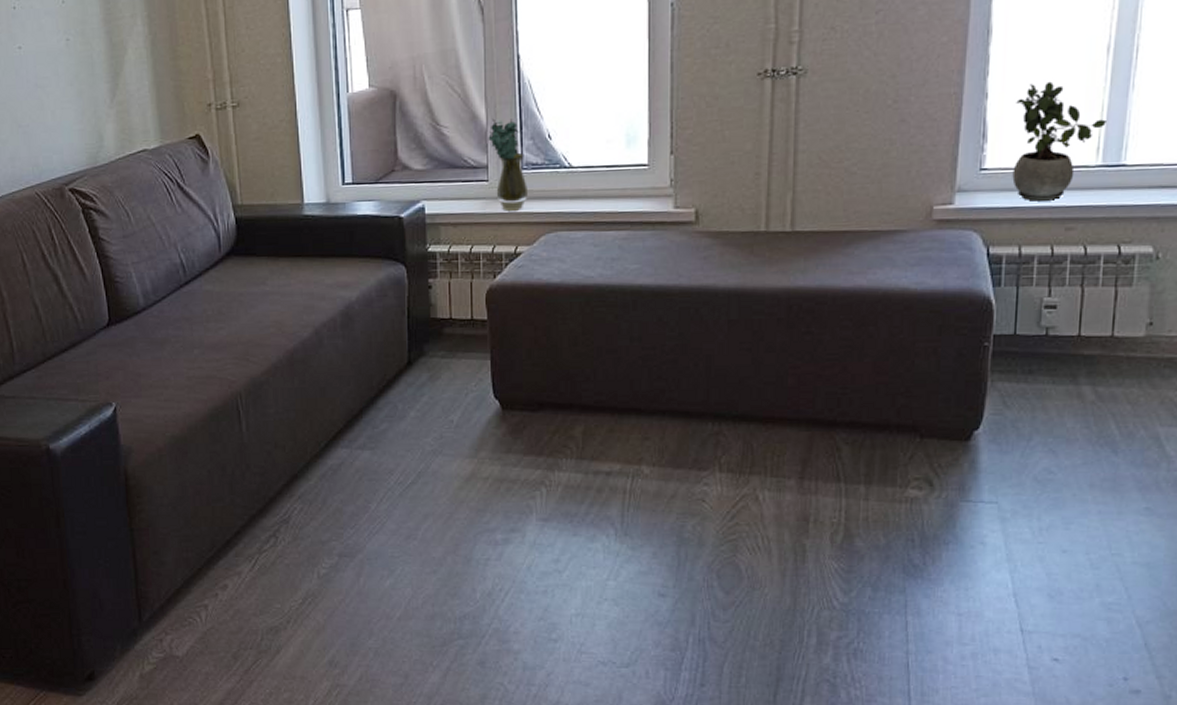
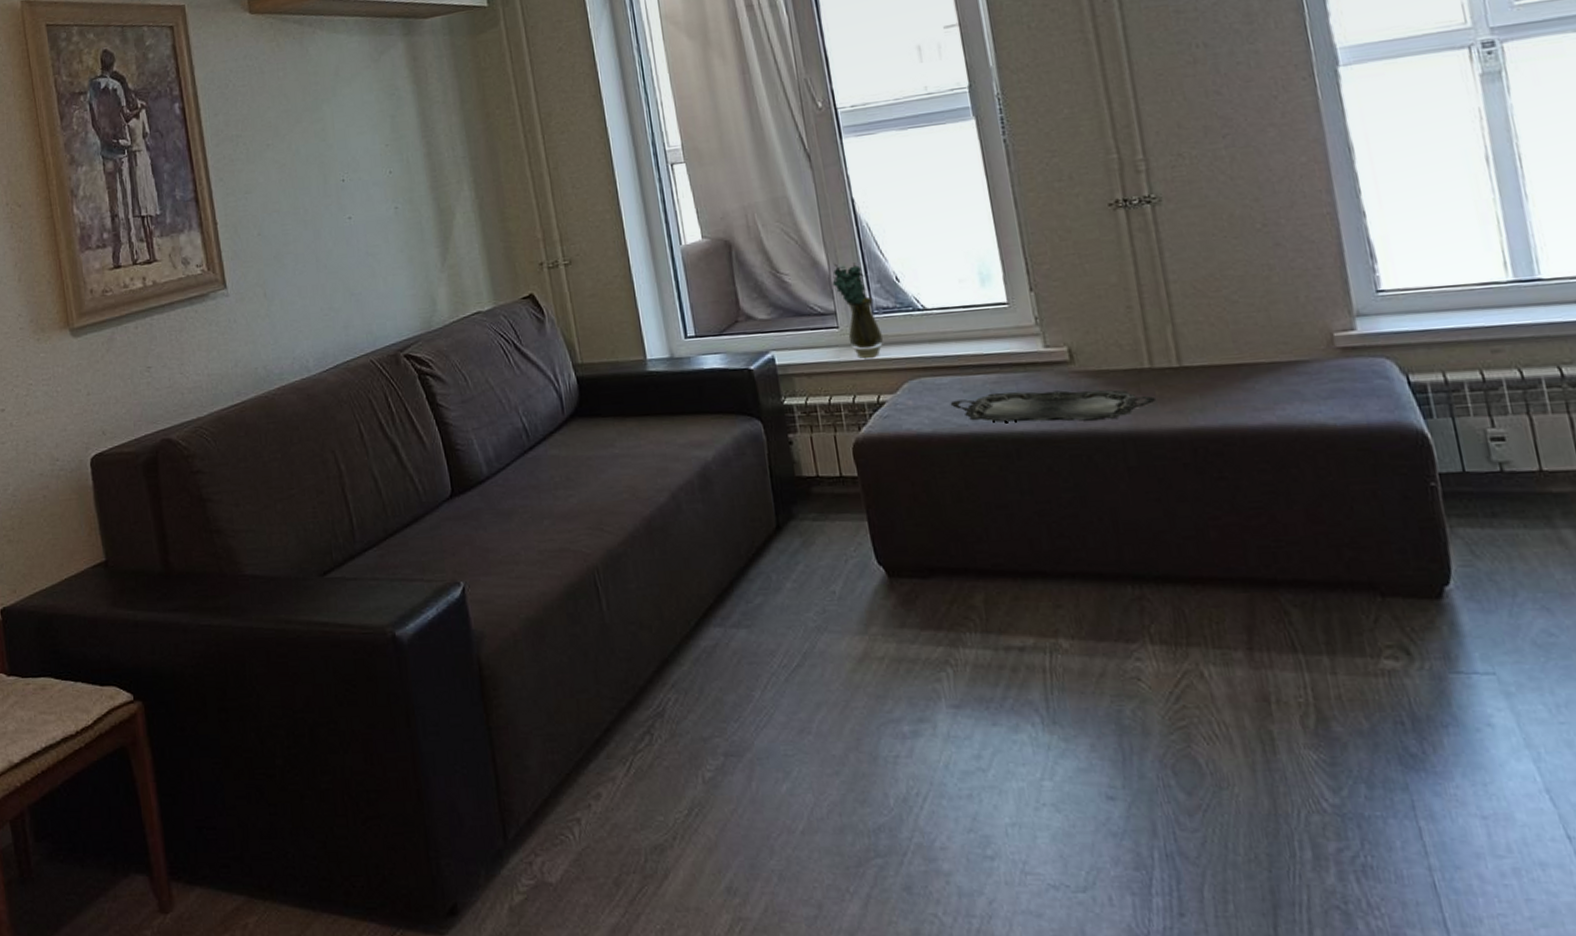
serving tray: none [580,248,764,277] -> present [950,390,1155,423]
potted plant: present [1012,81,1106,201] -> none [1398,196,1507,323]

